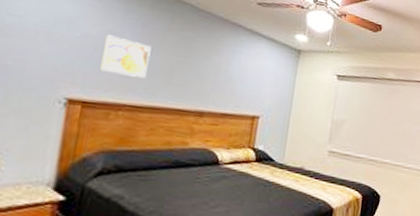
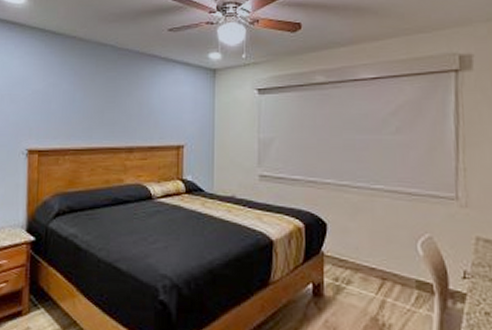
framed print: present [100,34,152,78] -> none [47,87,84,122]

